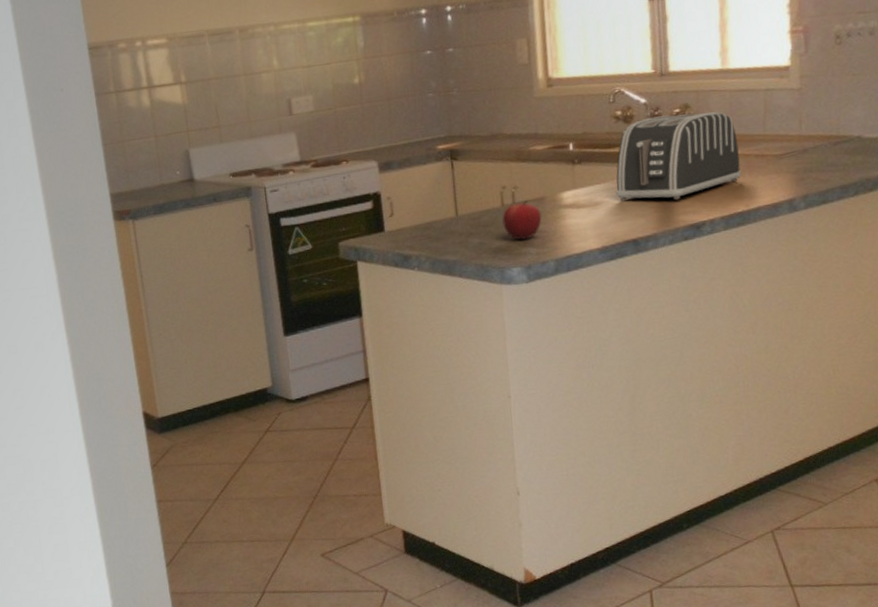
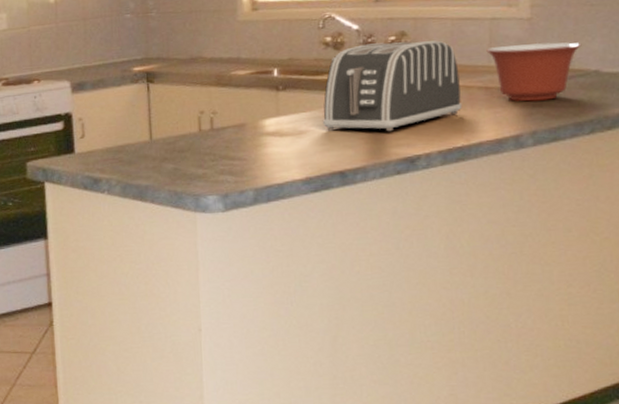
fruit: present [502,199,542,240] -> none [199,125,242,167]
mixing bowl: none [762,110,845,168] -> present [486,42,582,102]

